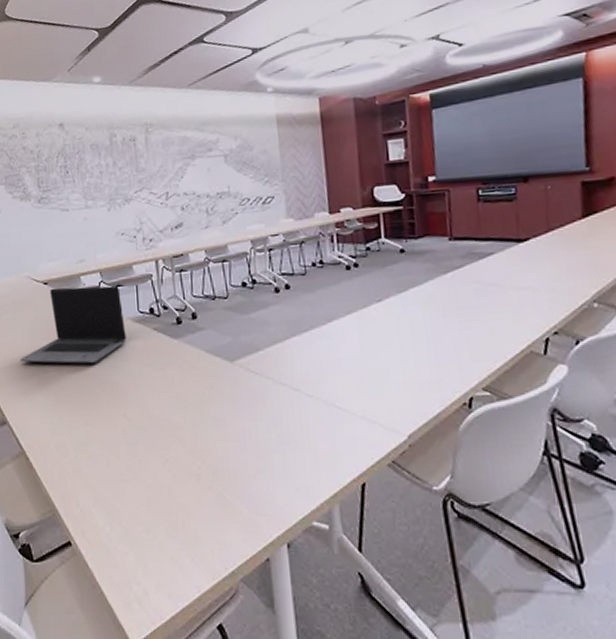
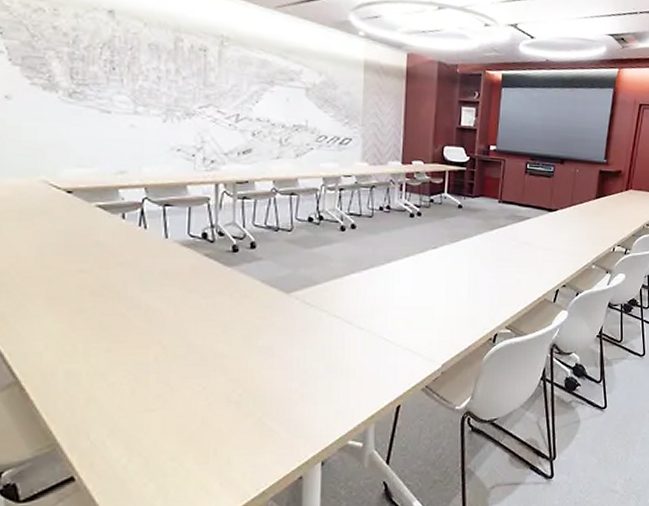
laptop computer: present [20,285,126,364] -> none [23,198,171,287]

